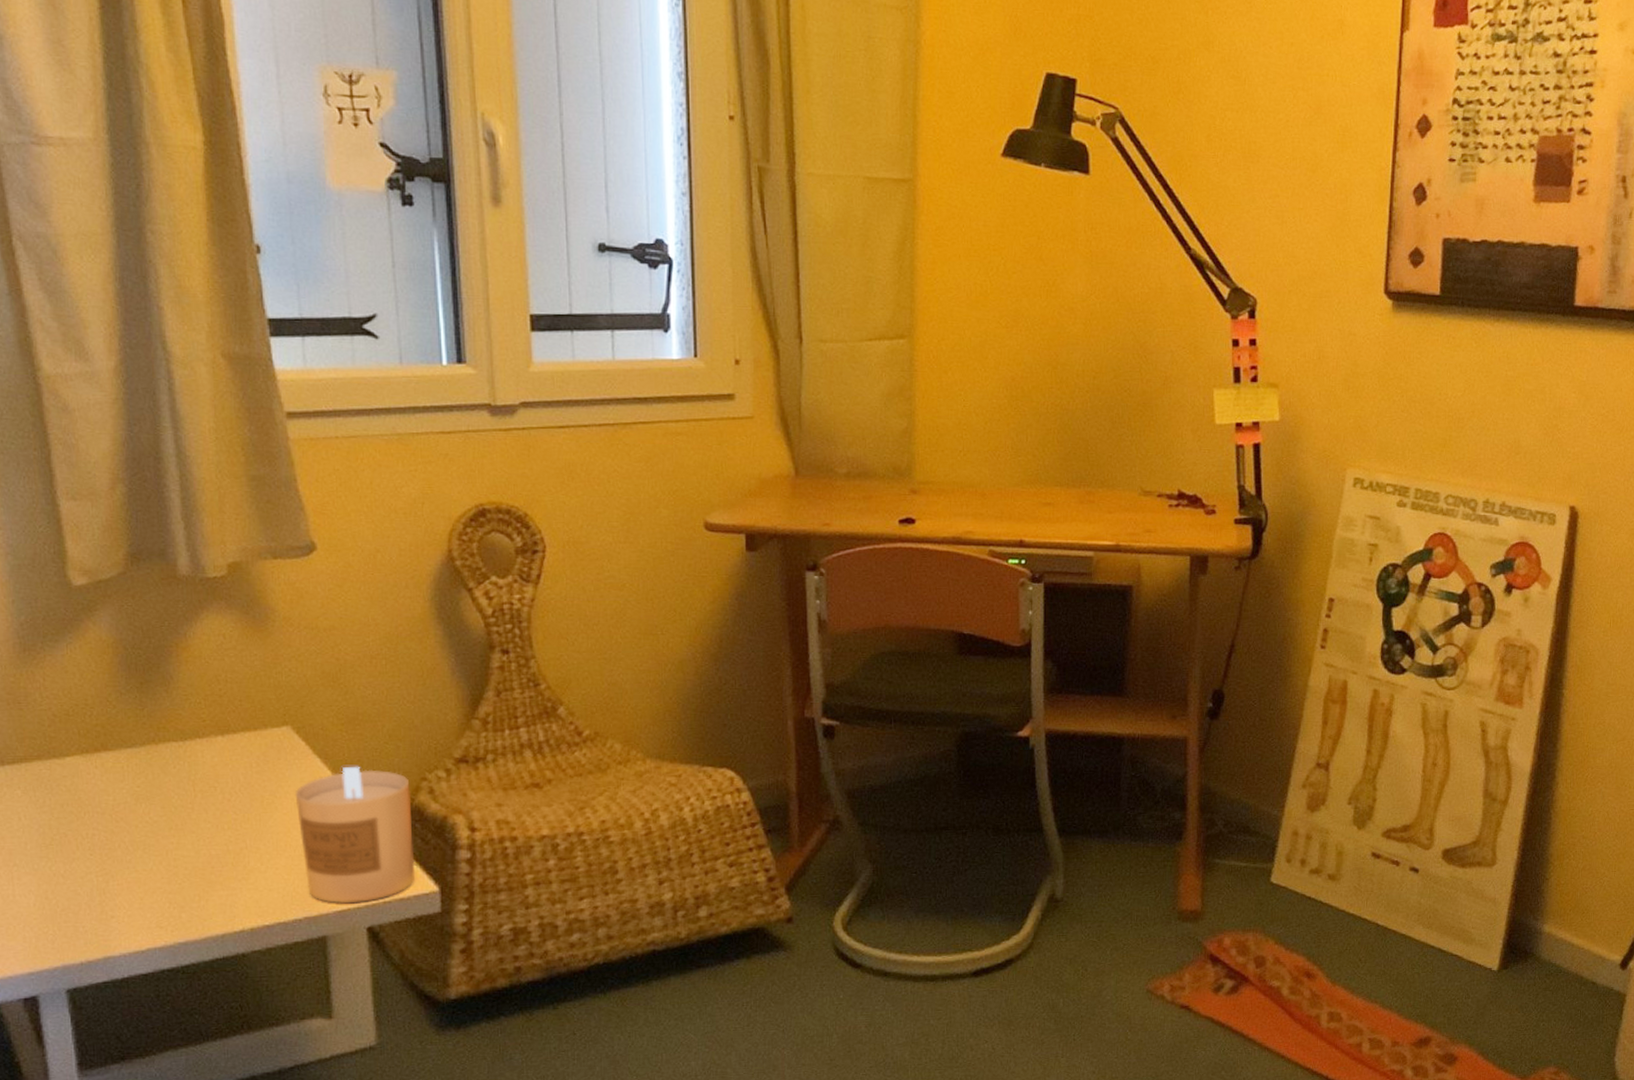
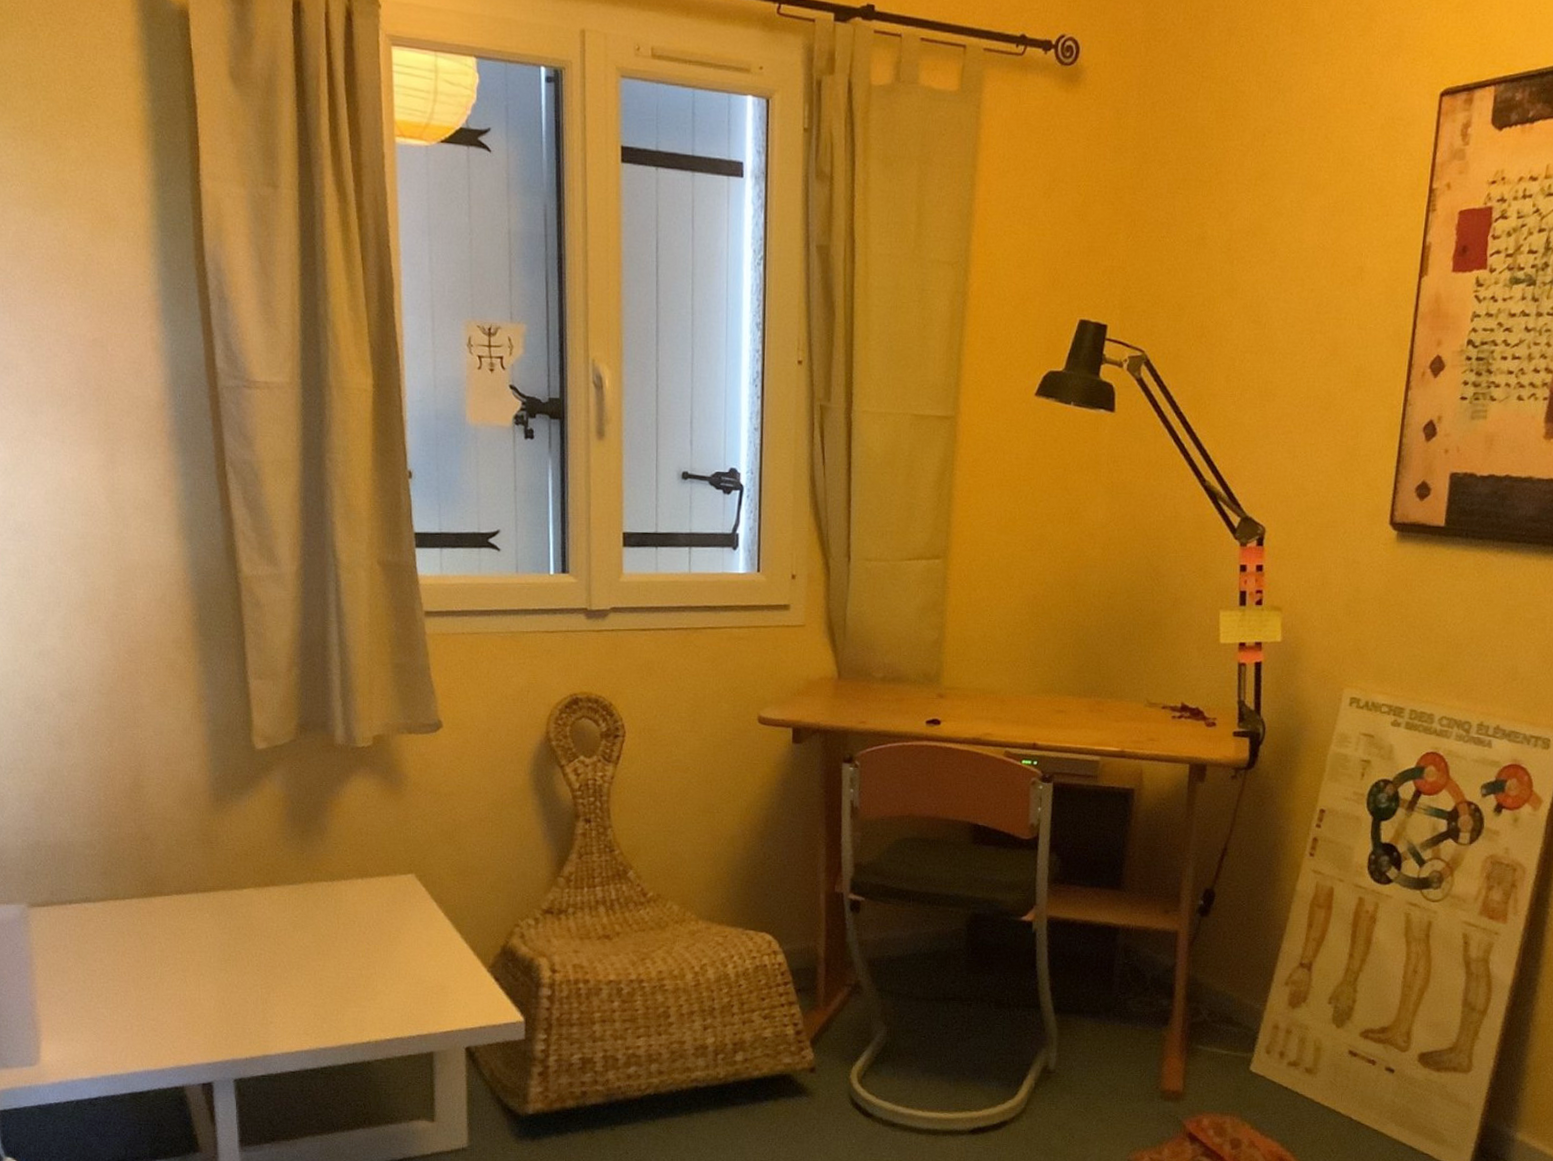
candle: present [295,766,415,904] -> none [415,911,507,1027]

